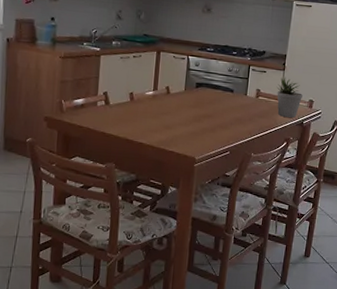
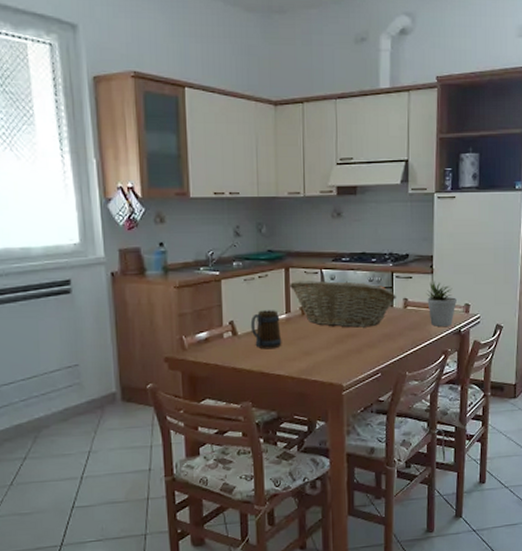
mug: none [121,85,148,120] -> present [250,310,282,350]
fruit basket: none [158,63,251,111] -> present [289,279,396,328]

